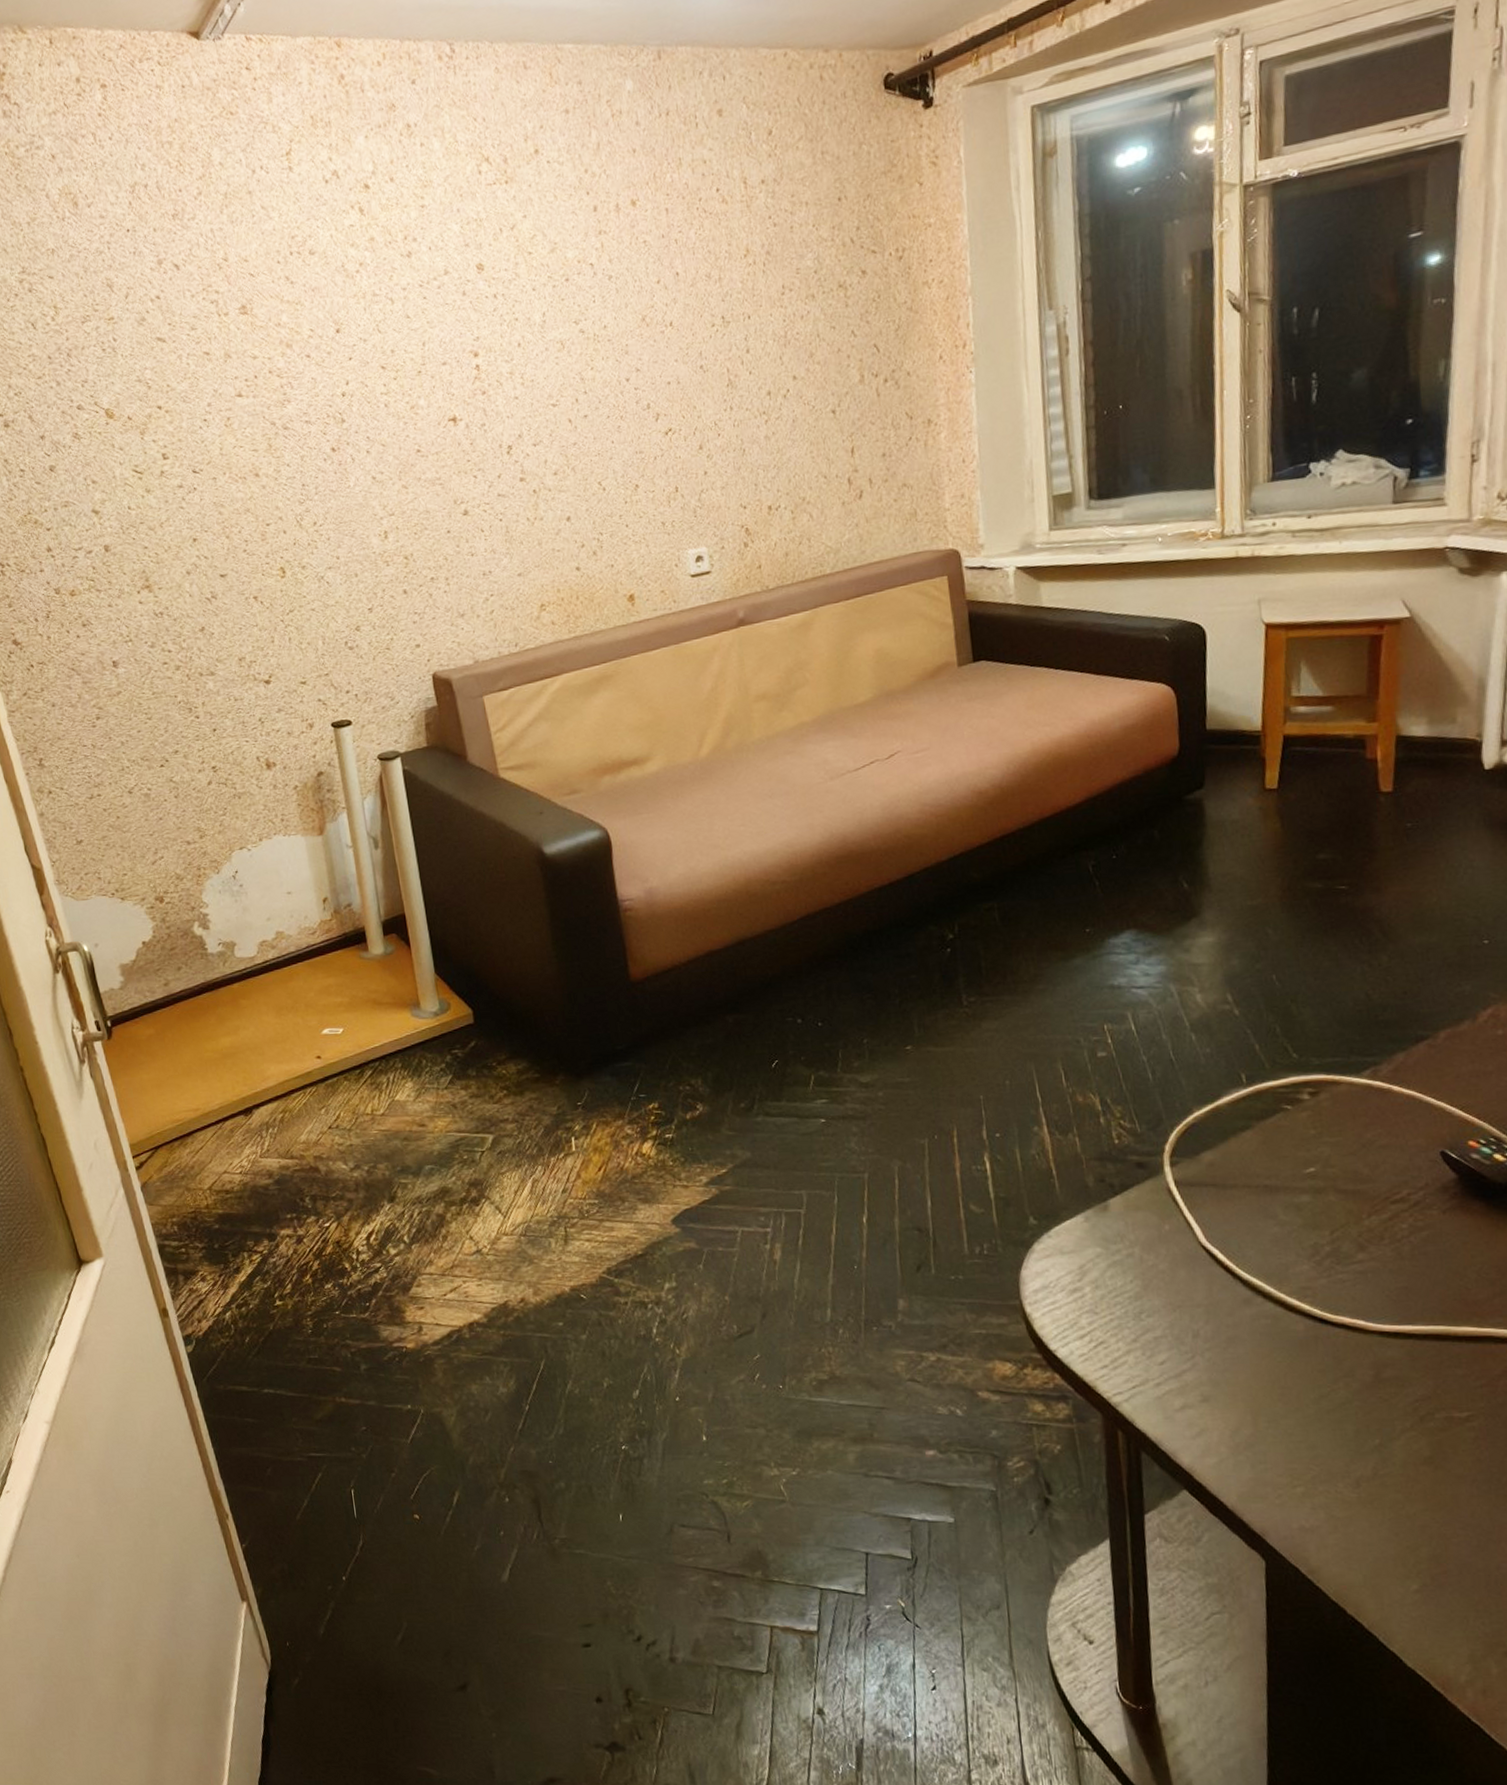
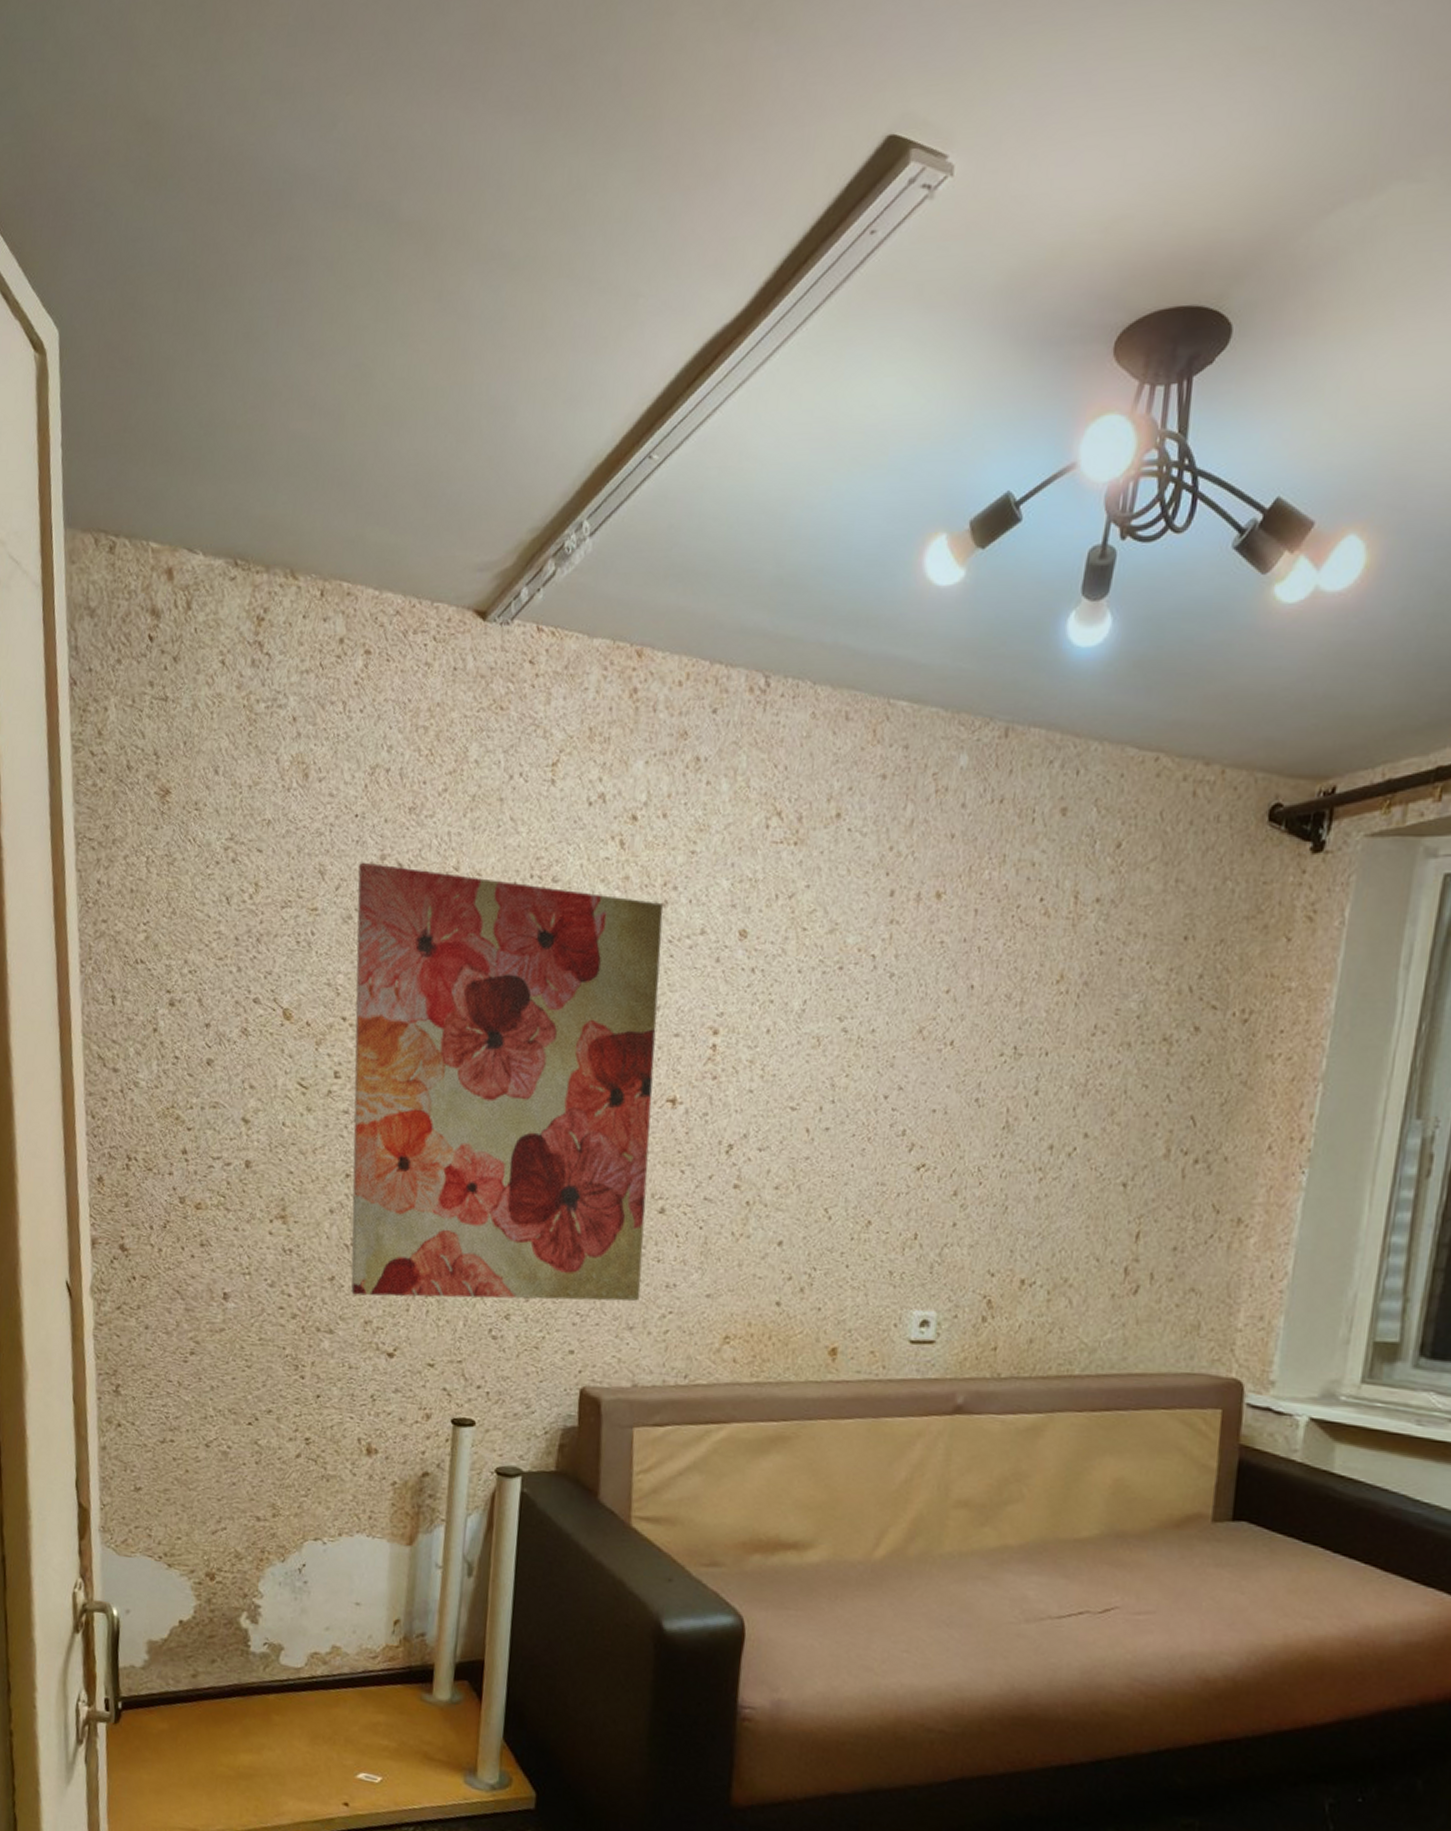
wall art: none [141,254,464,639] -> present [351,862,664,1301]

